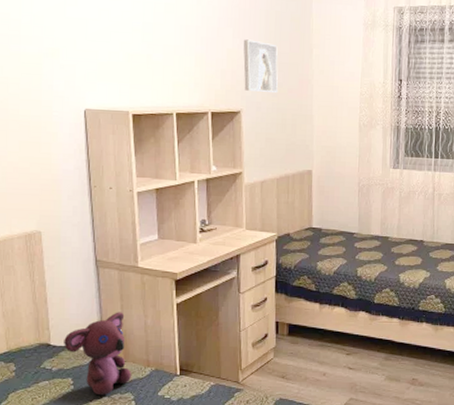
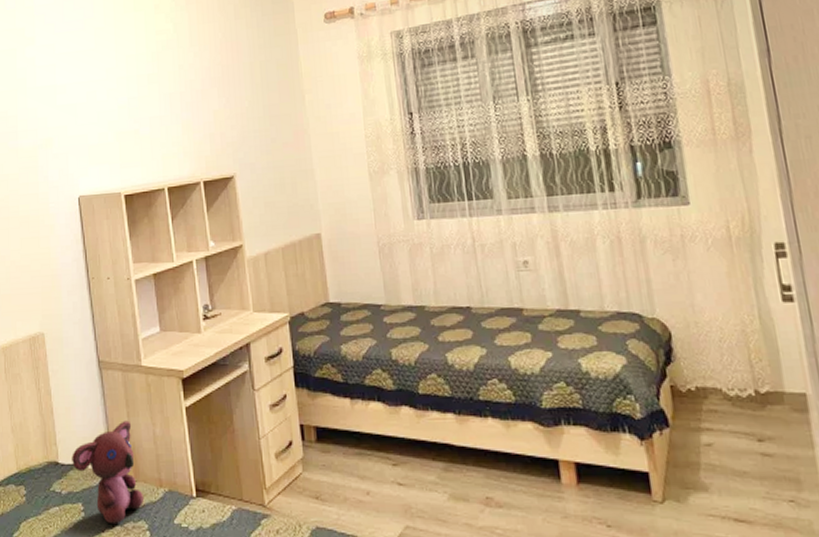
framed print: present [243,39,278,92] -> none [230,96,271,152]

